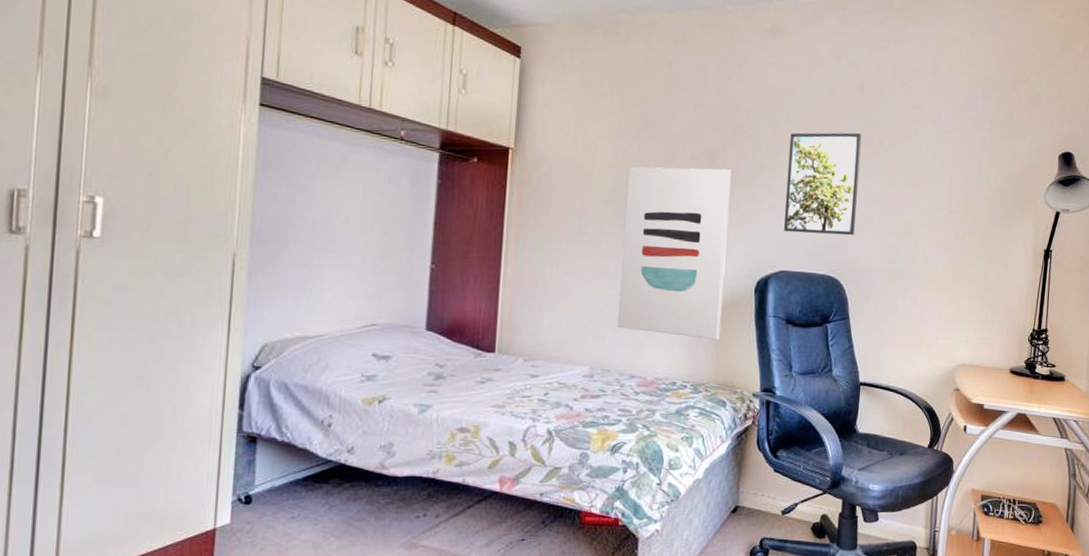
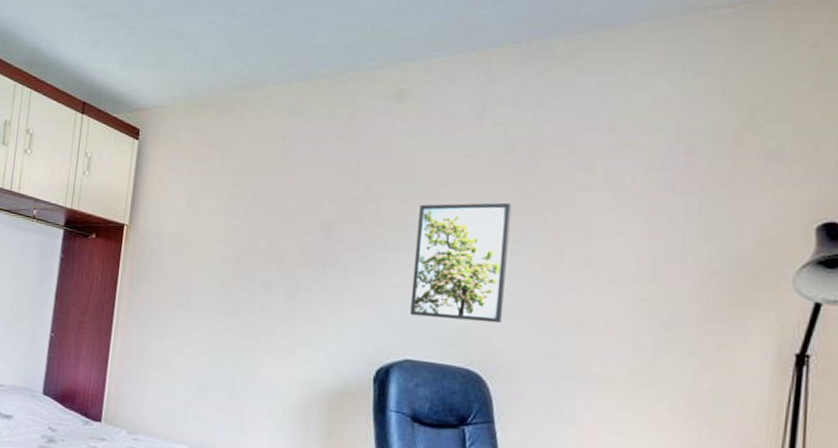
wall art: present [618,167,731,340] -> none [220,242,349,432]

